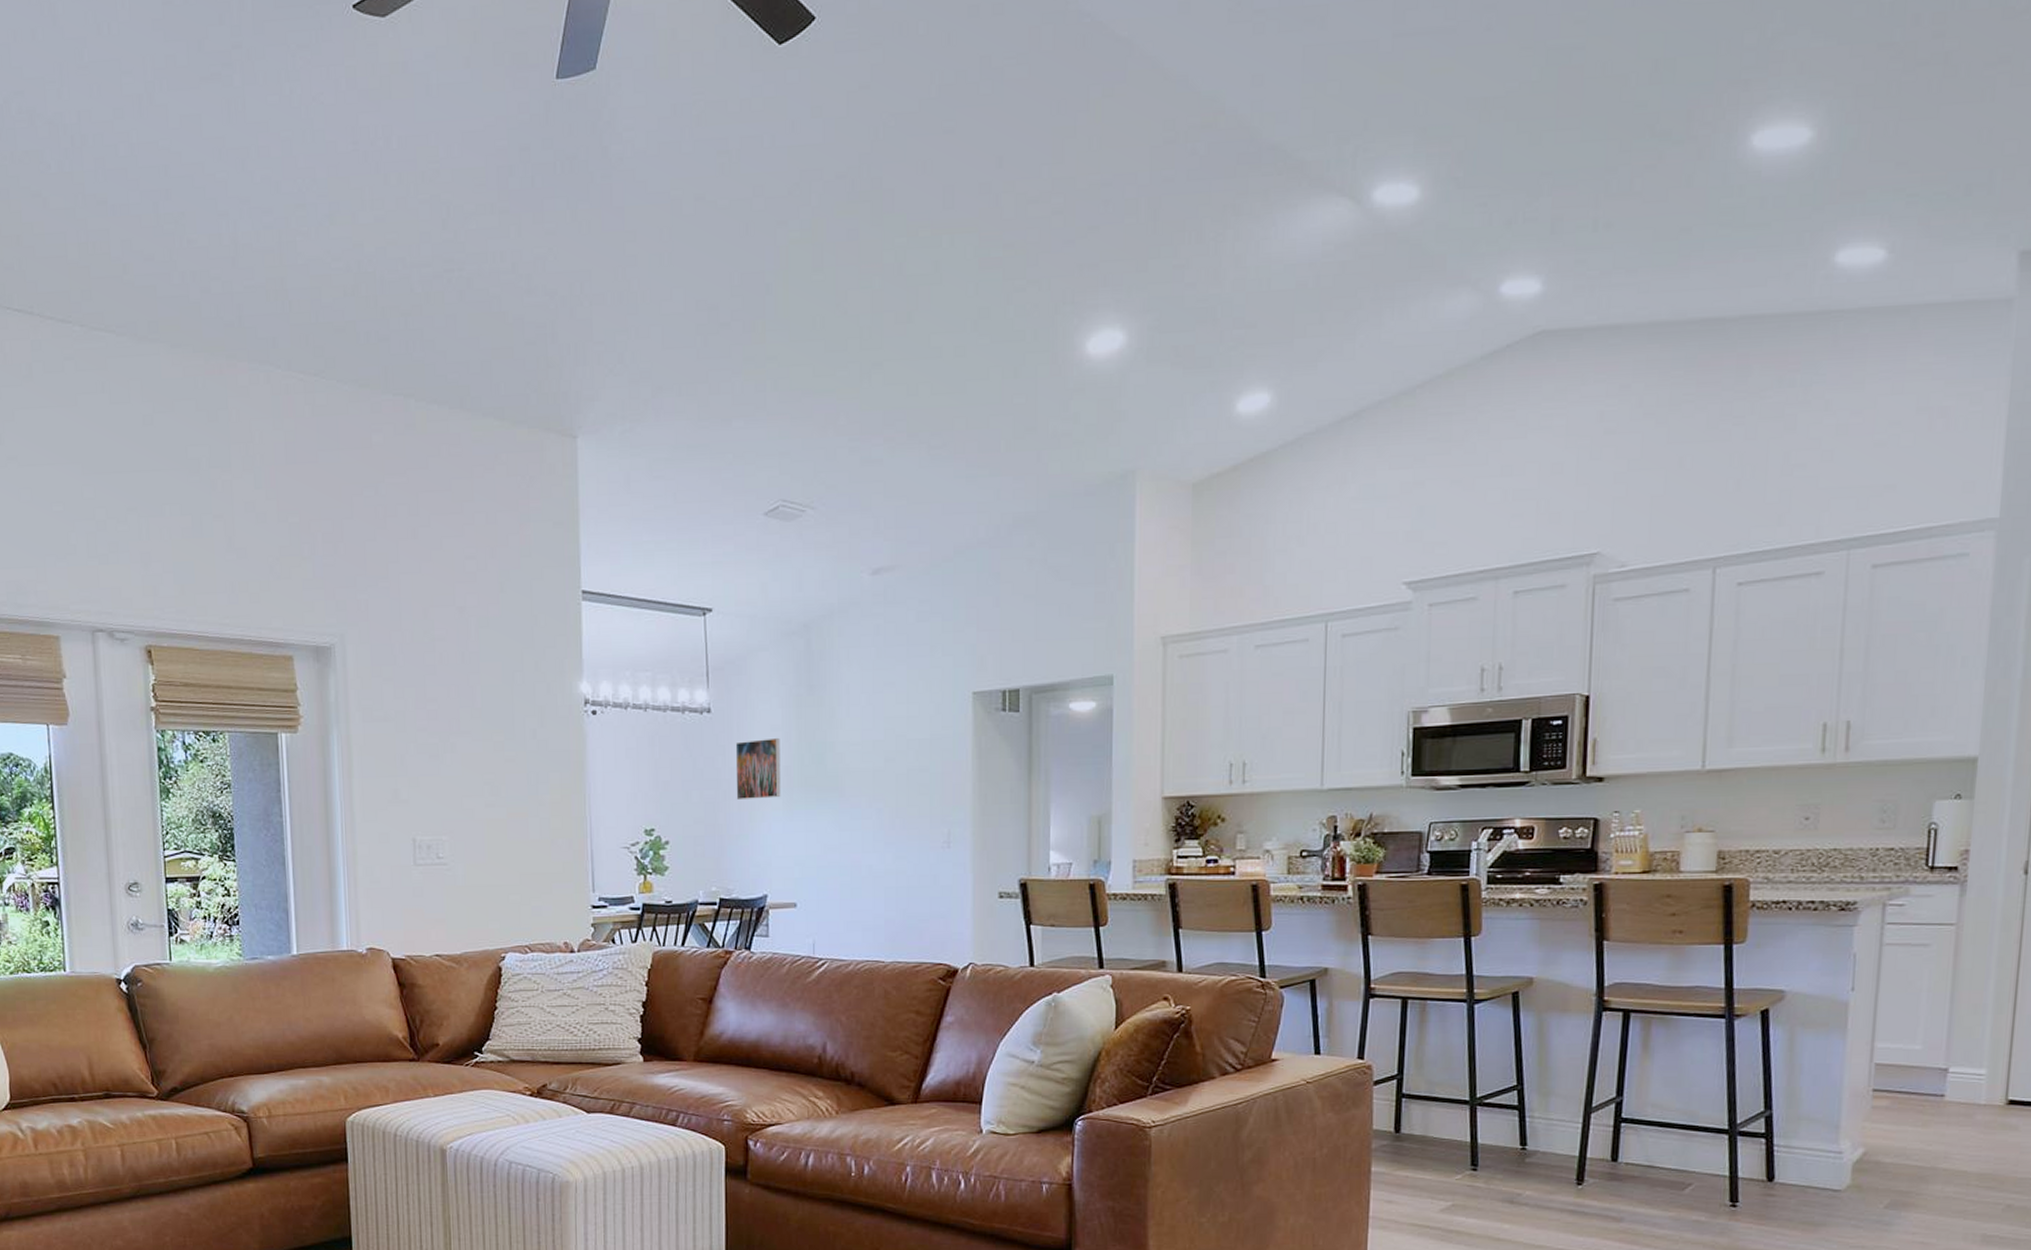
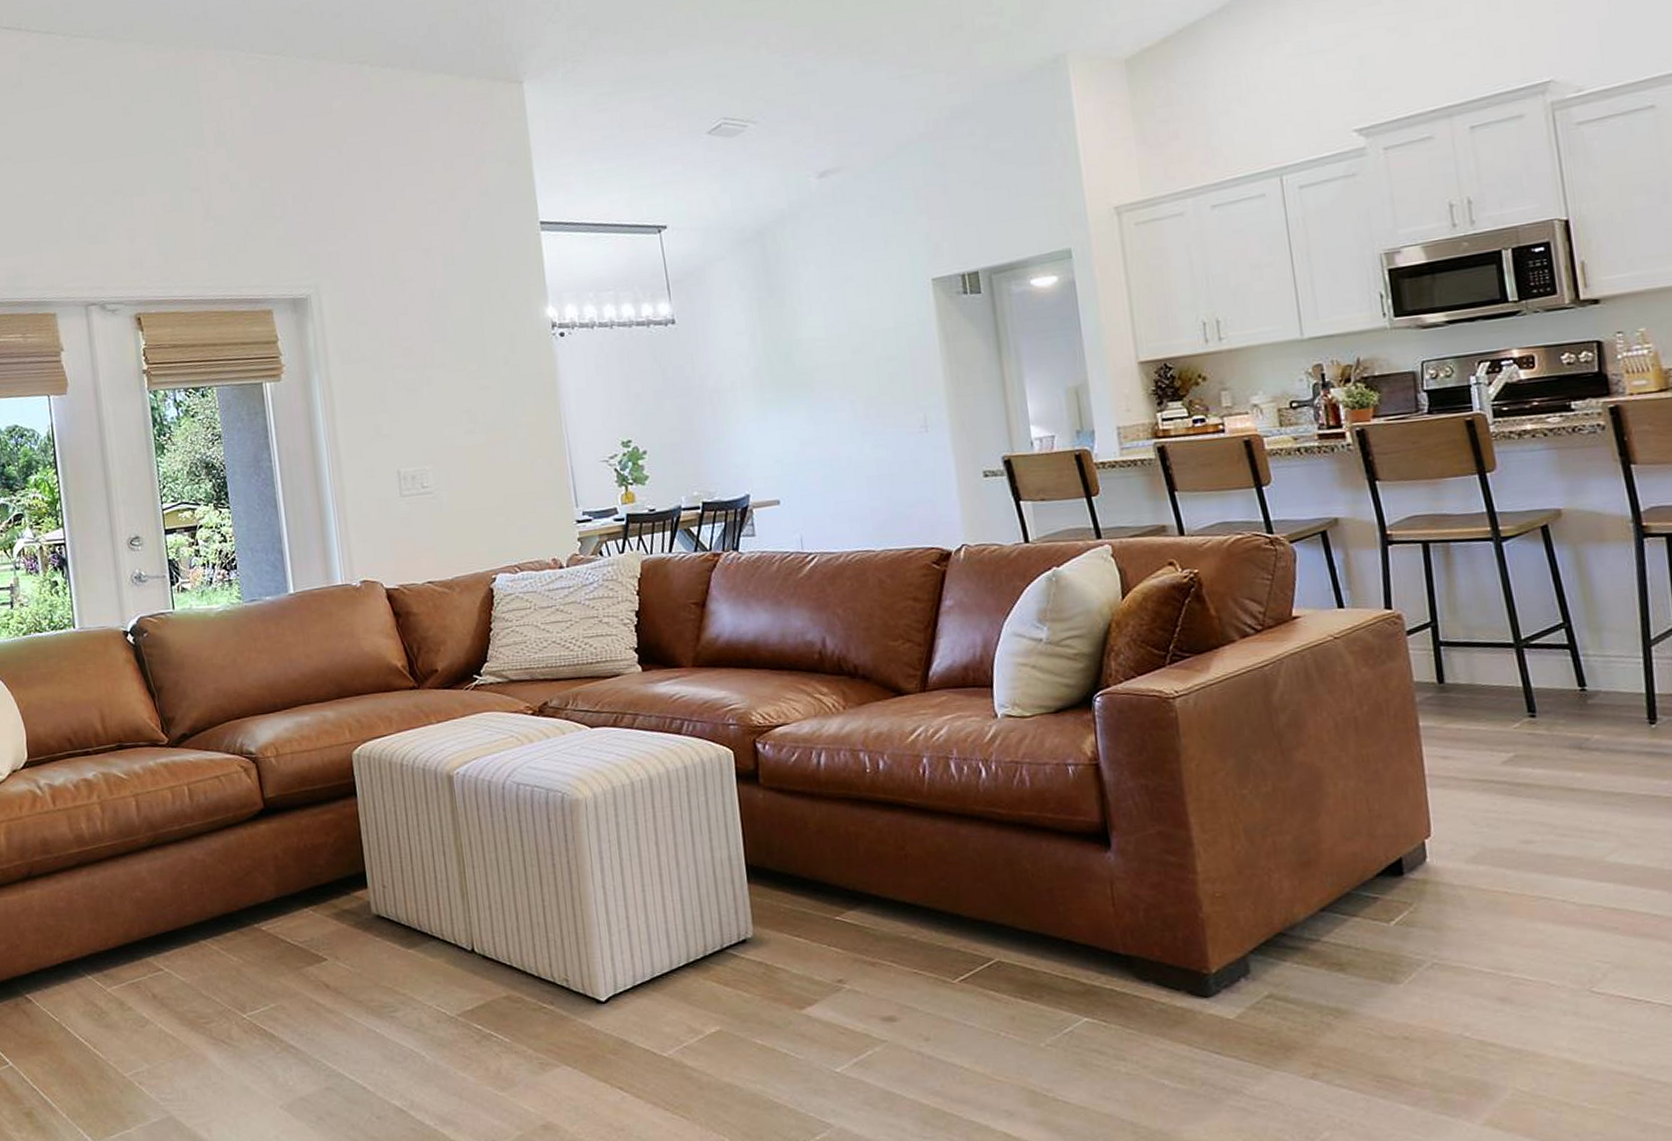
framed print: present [735,737,781,801] -> none [702,341,753,405]

